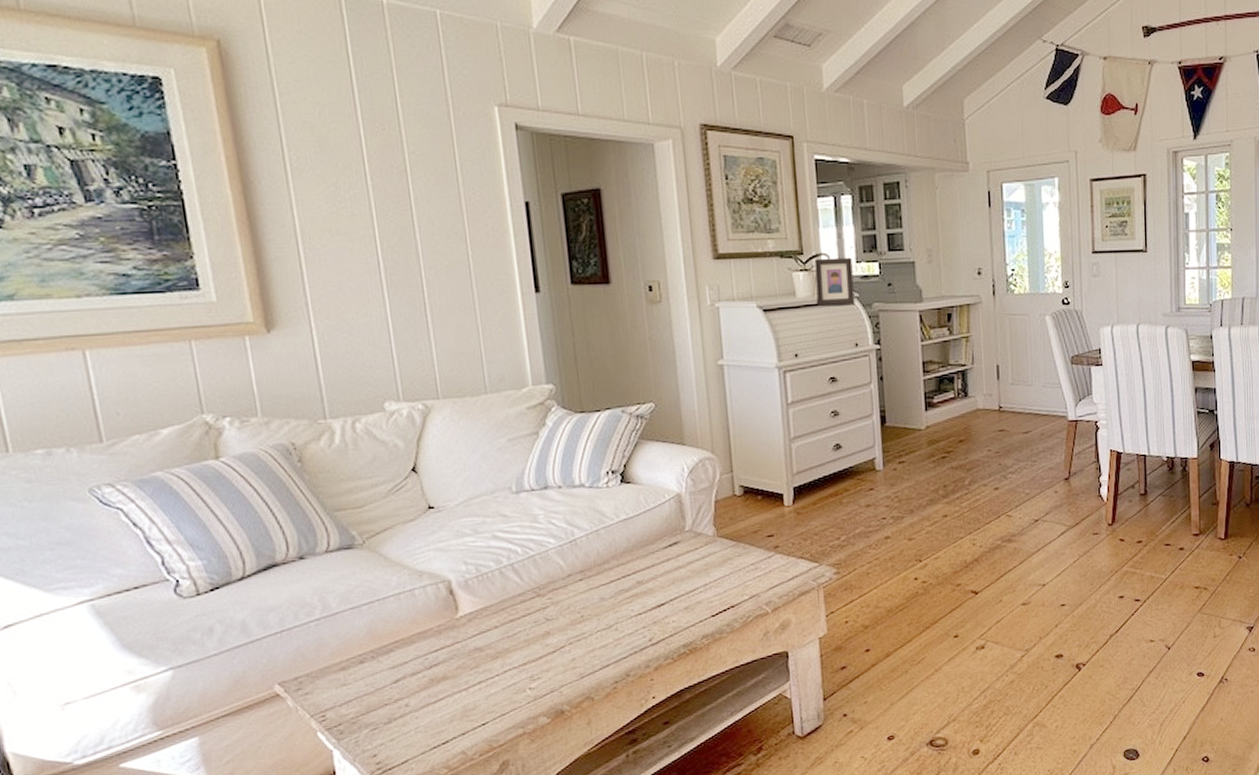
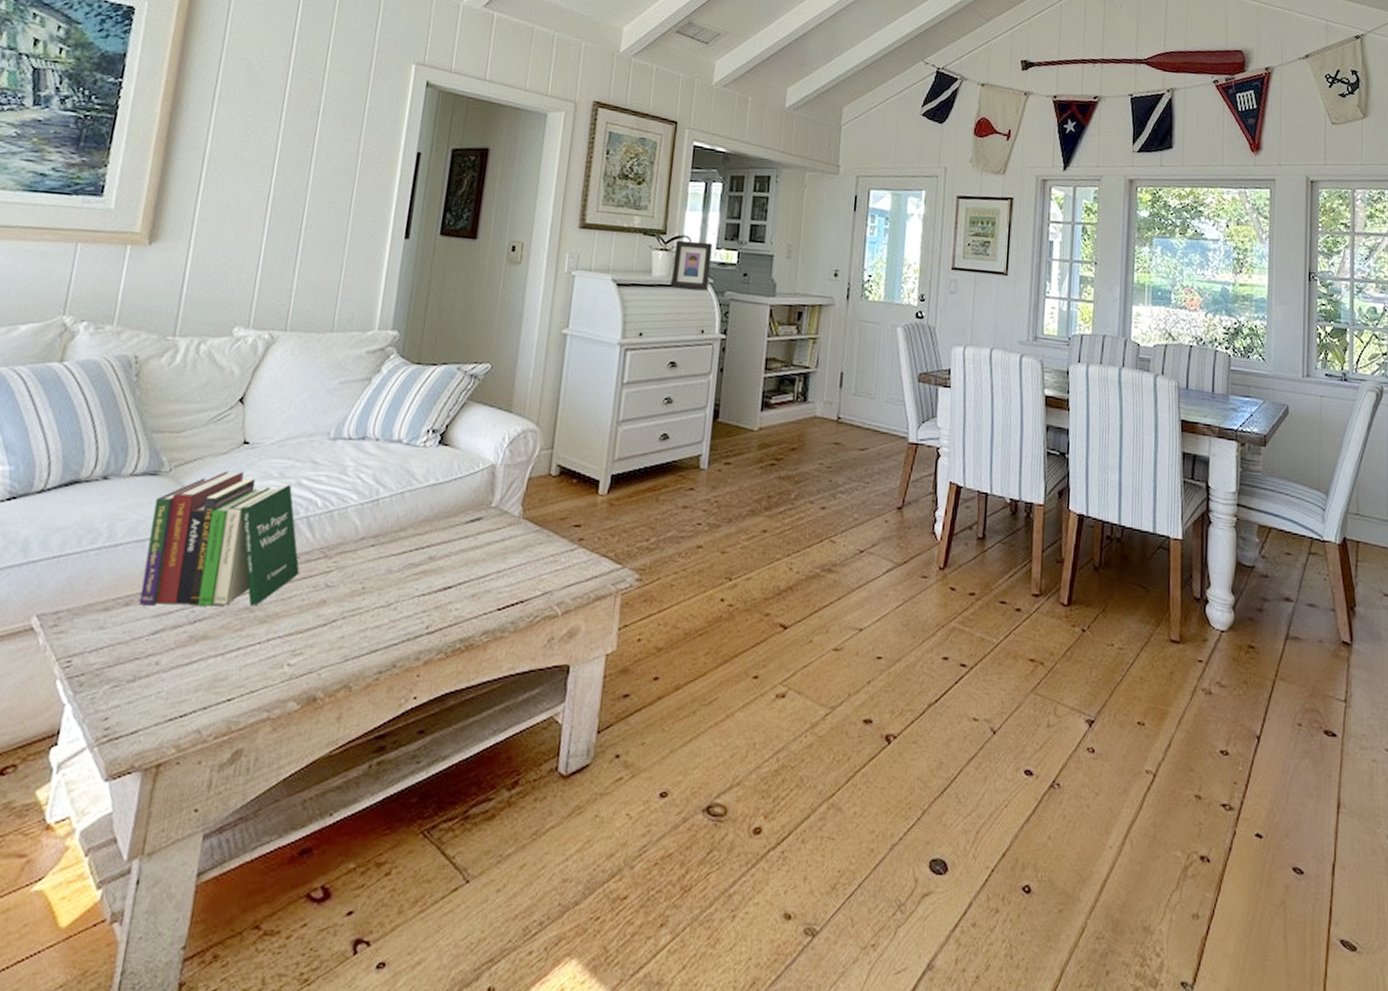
books: none [358,534,518,661] -> present [138,471,300,606]

